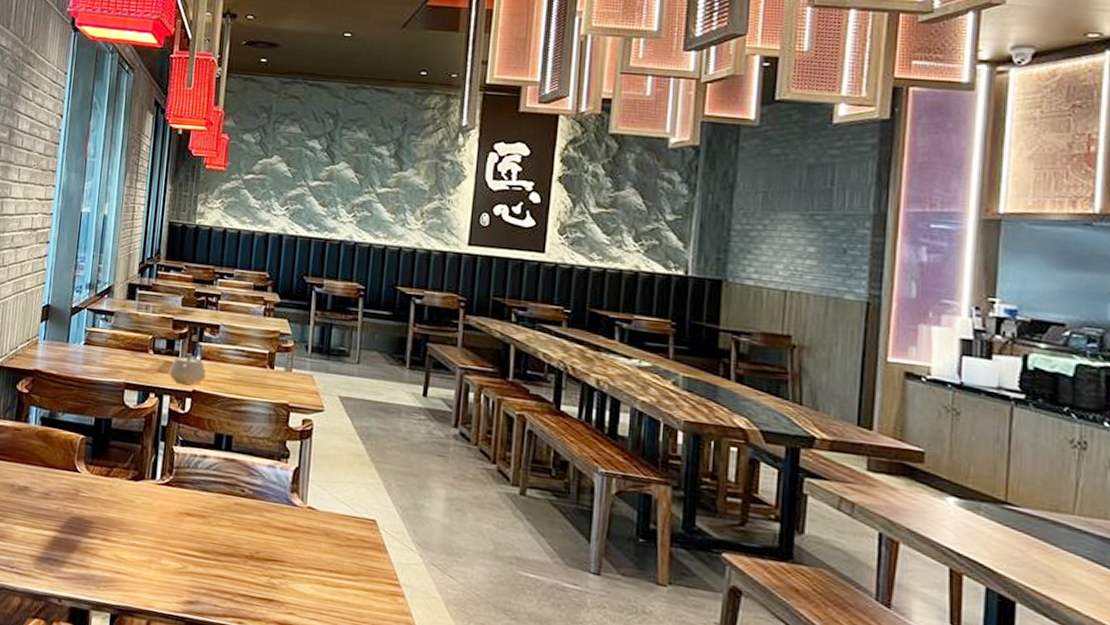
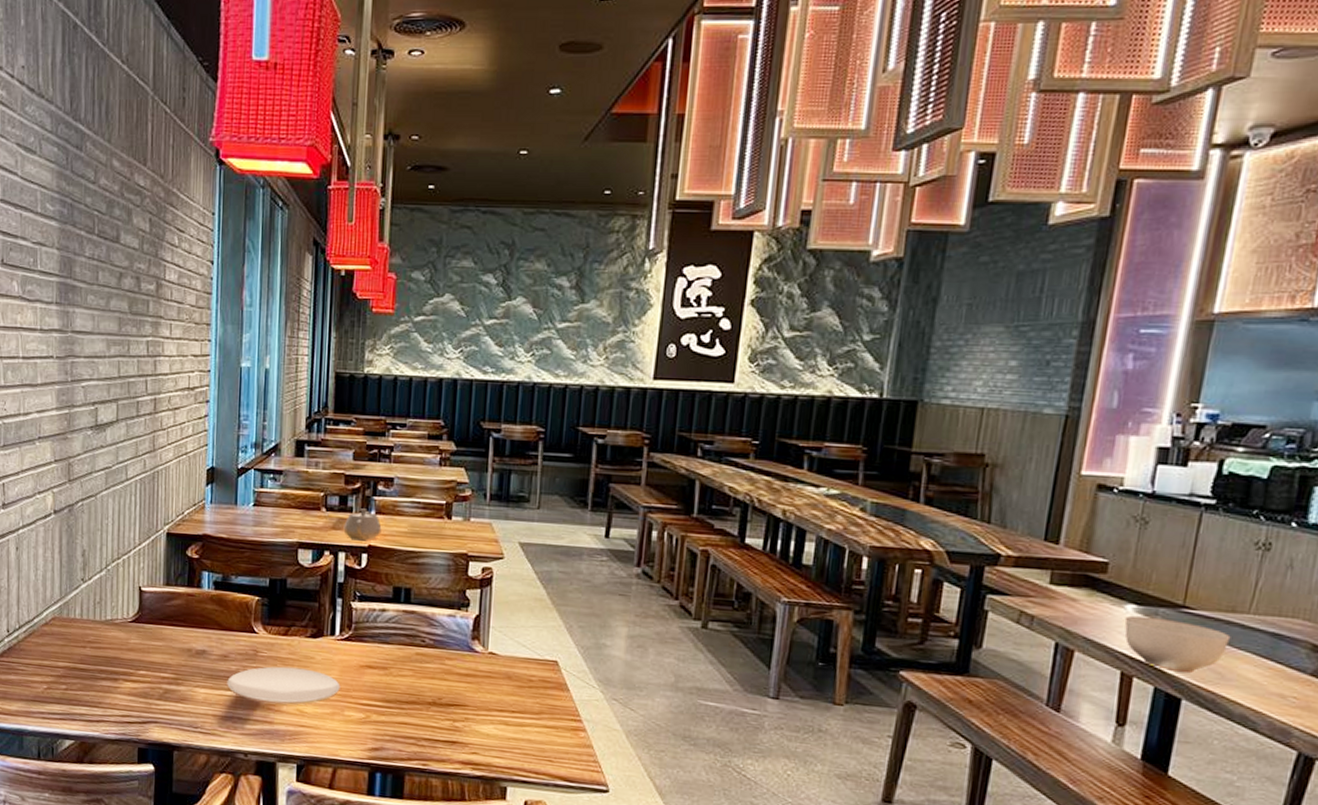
plate: none [46,507,159,550] -> present [227,666,340,705]
bowl: none [947,509,1059,574] -> present [1124,615,1231,673]

